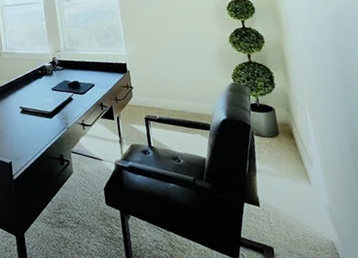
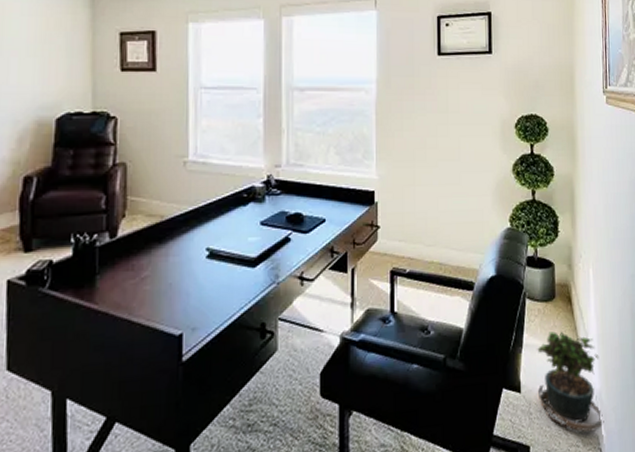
potted plant: none [269,159,338,239] -> present [537,330,604,432]

